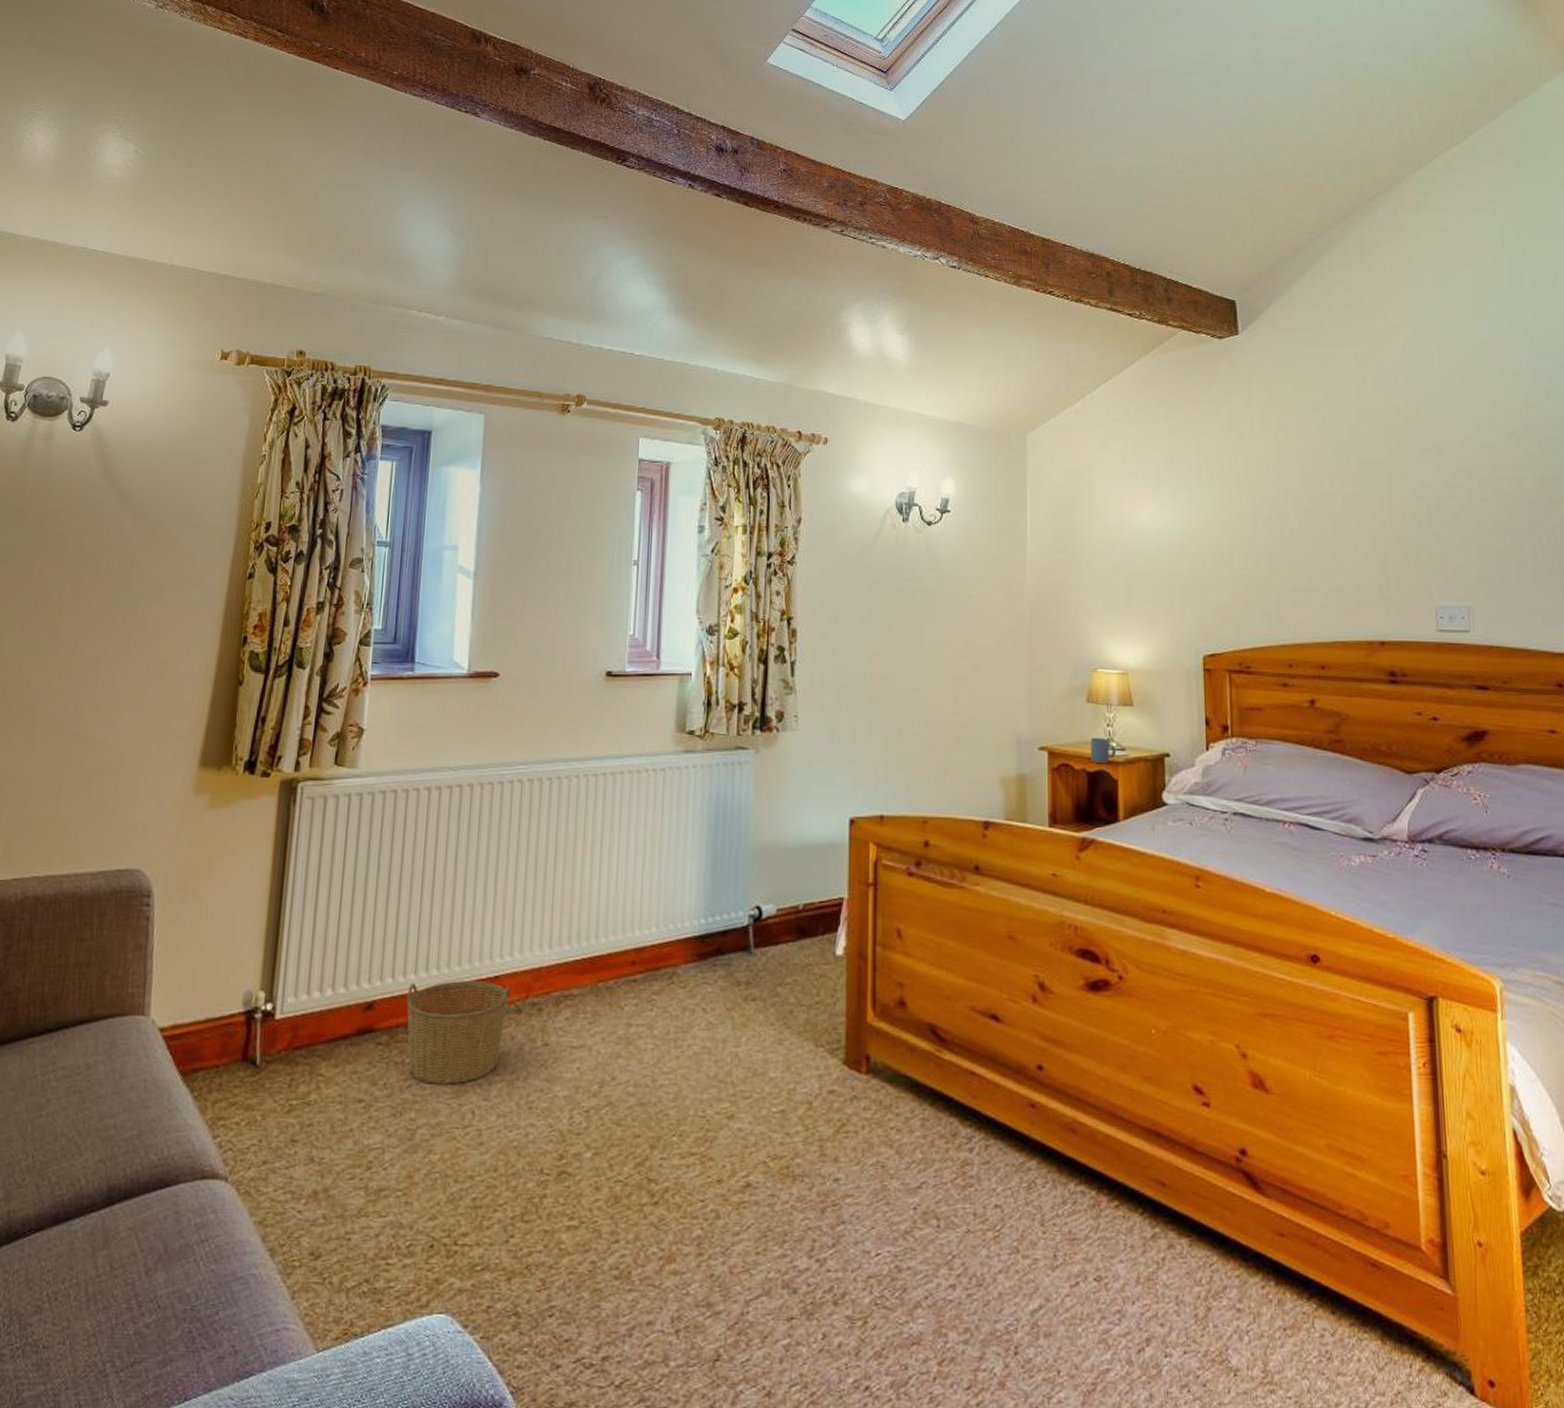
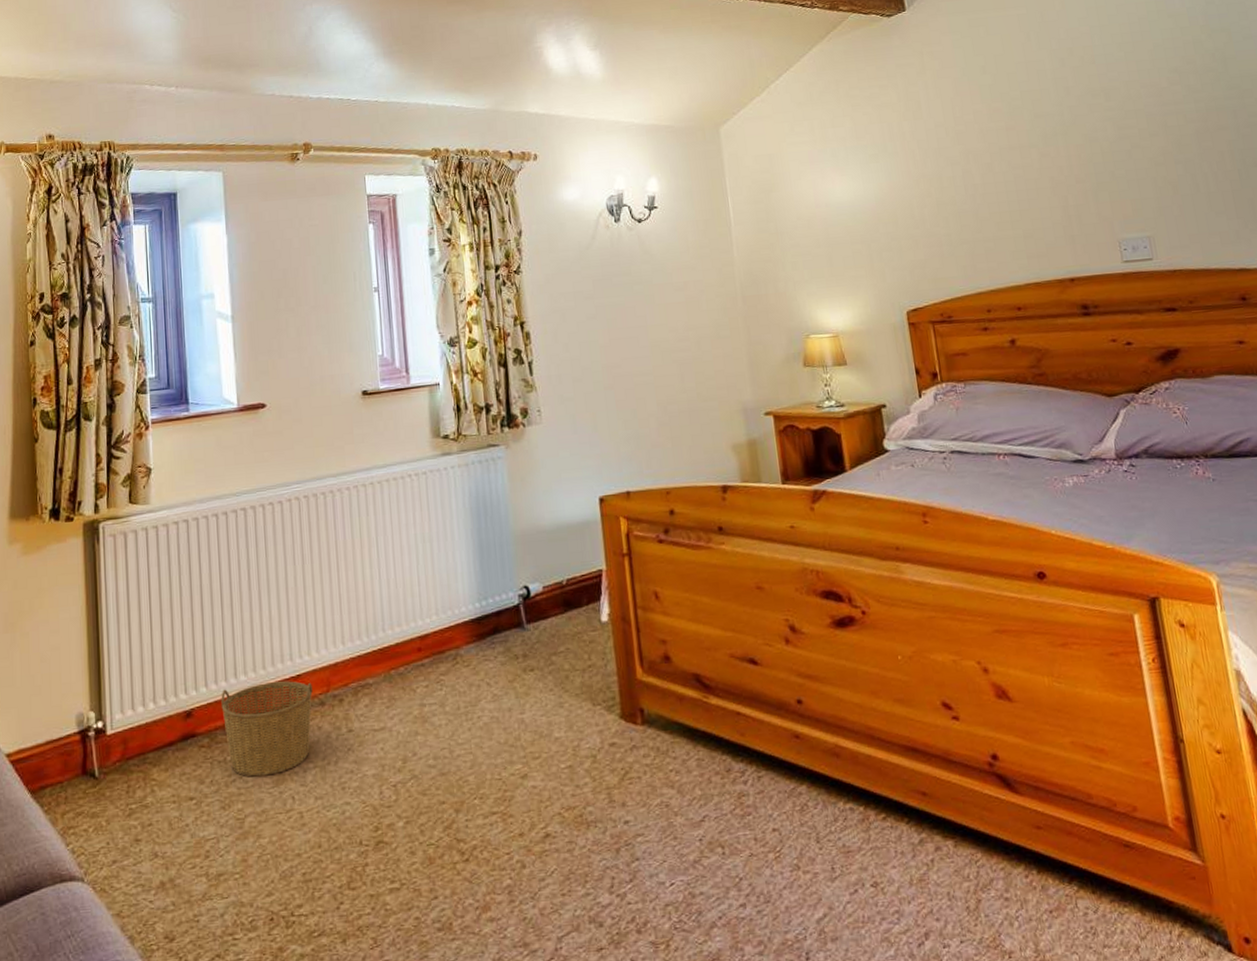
mug: present [1090,737,1116,764] -> none [810,397,837,422]

